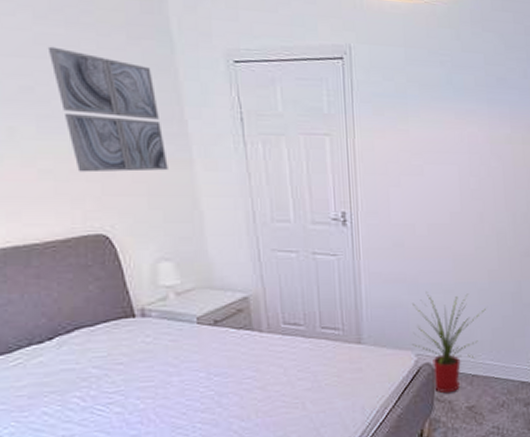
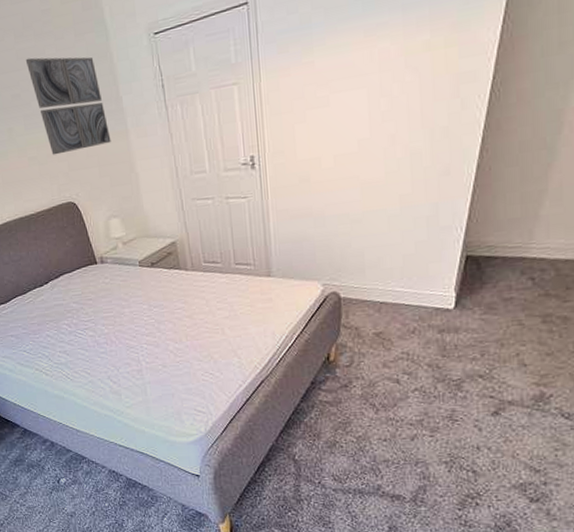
house plant: present [412,292,486,394] -> none [319,221,396,320]

